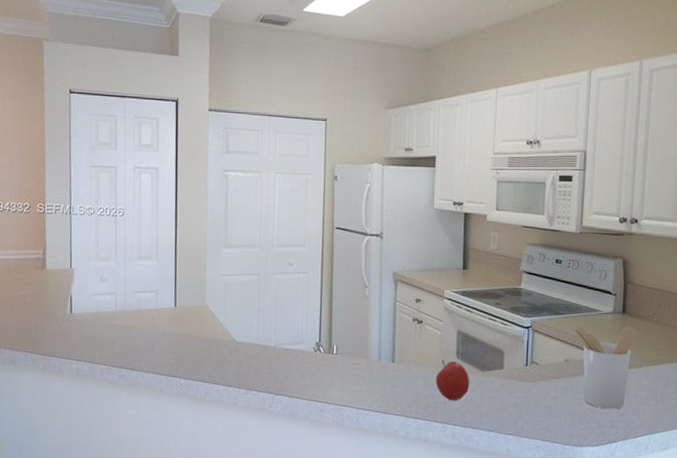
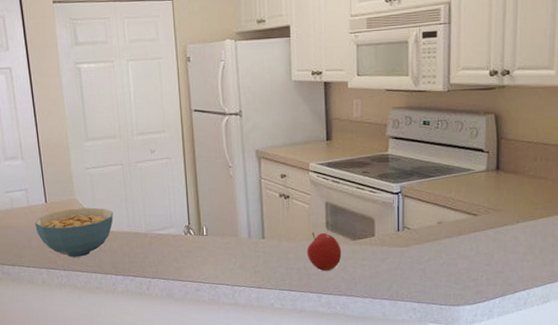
cereal bowl: none [161,315,243,366] -> present [35,207,114,258]
utensil holder: present [571,326,637,409] -> none [443,183,513,268]

